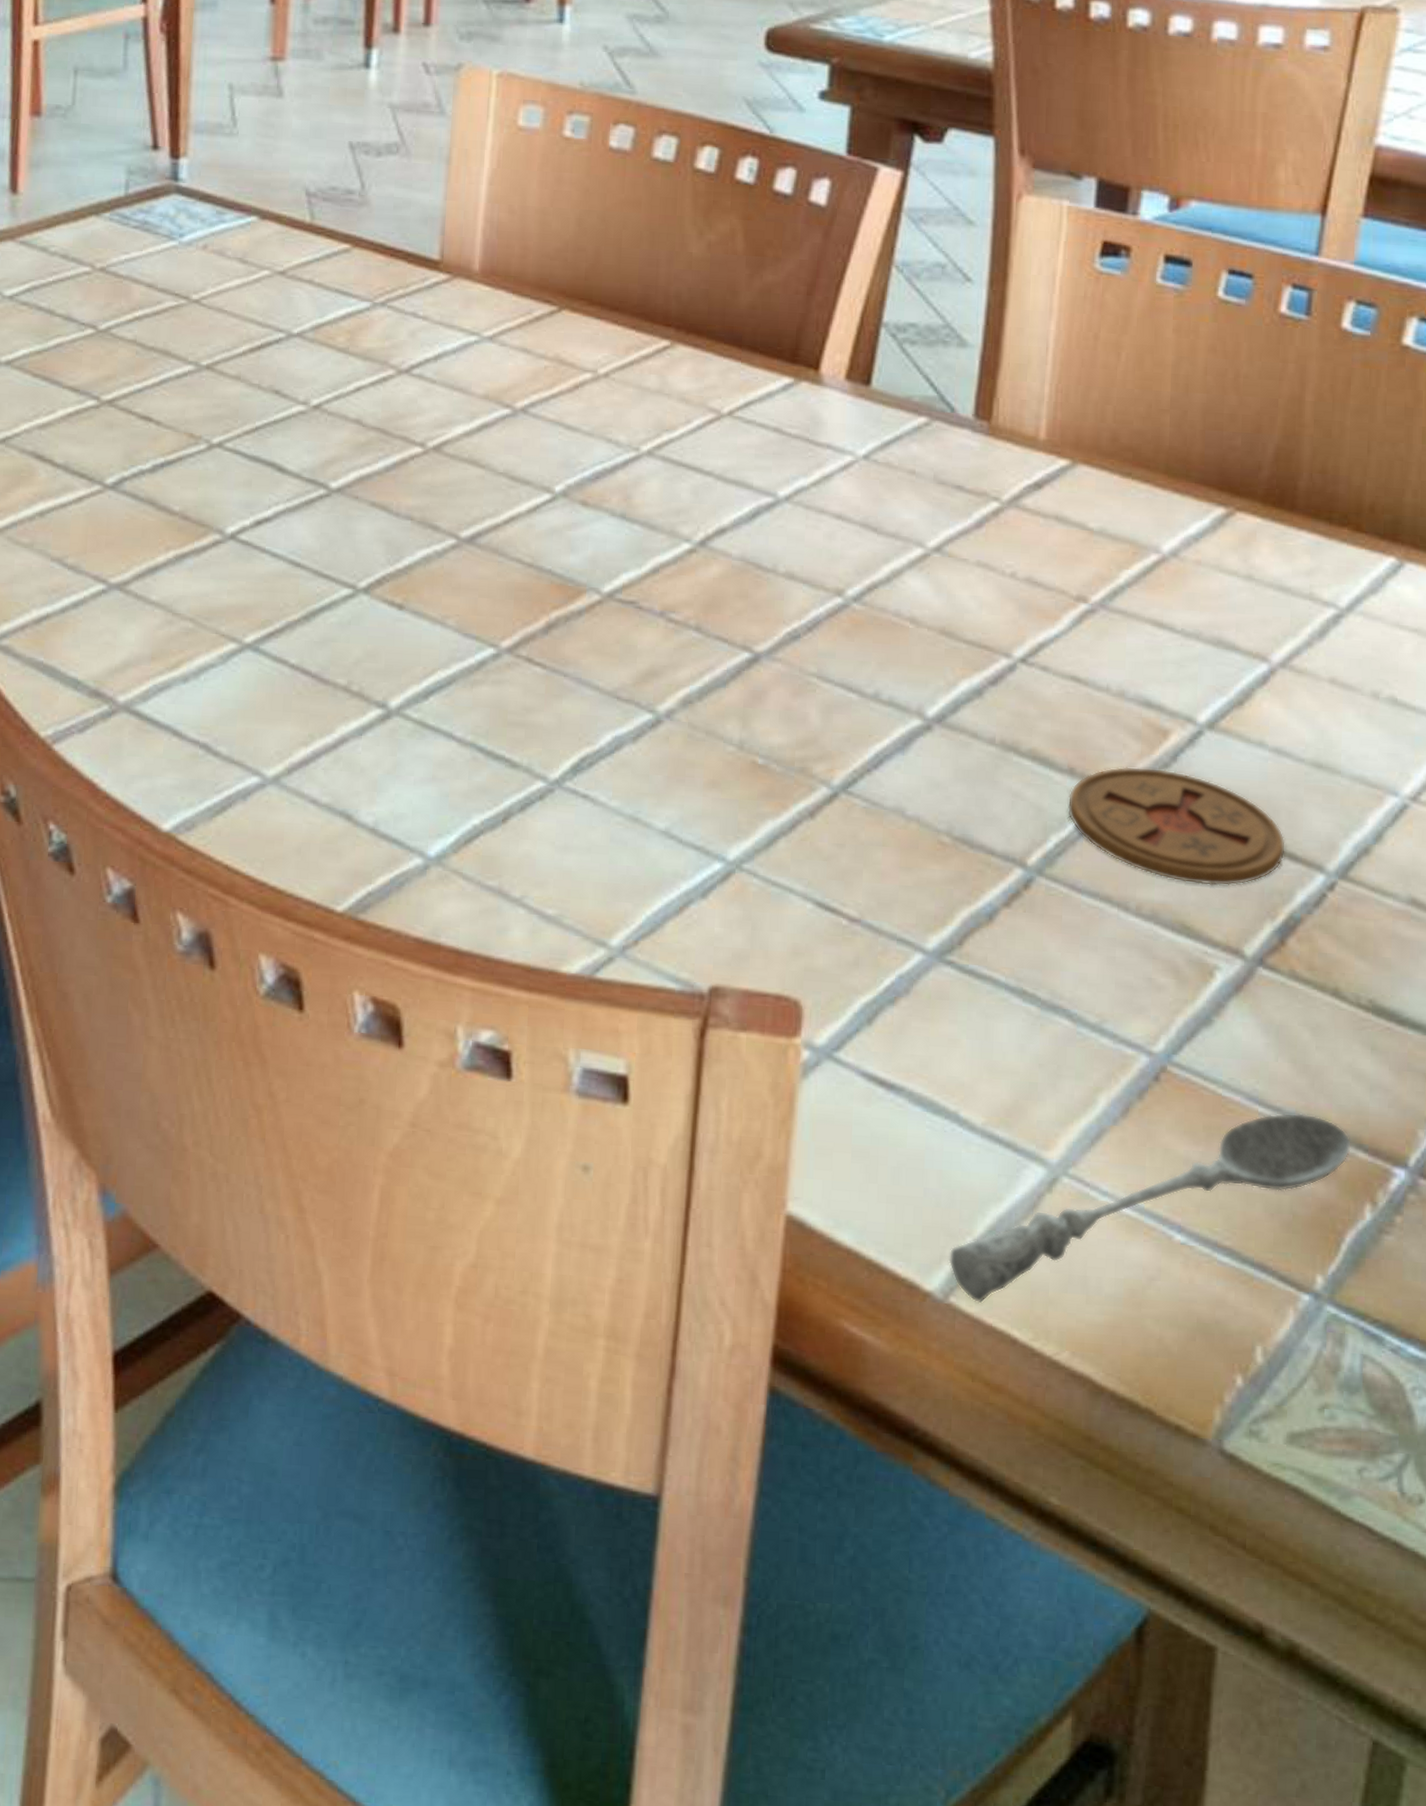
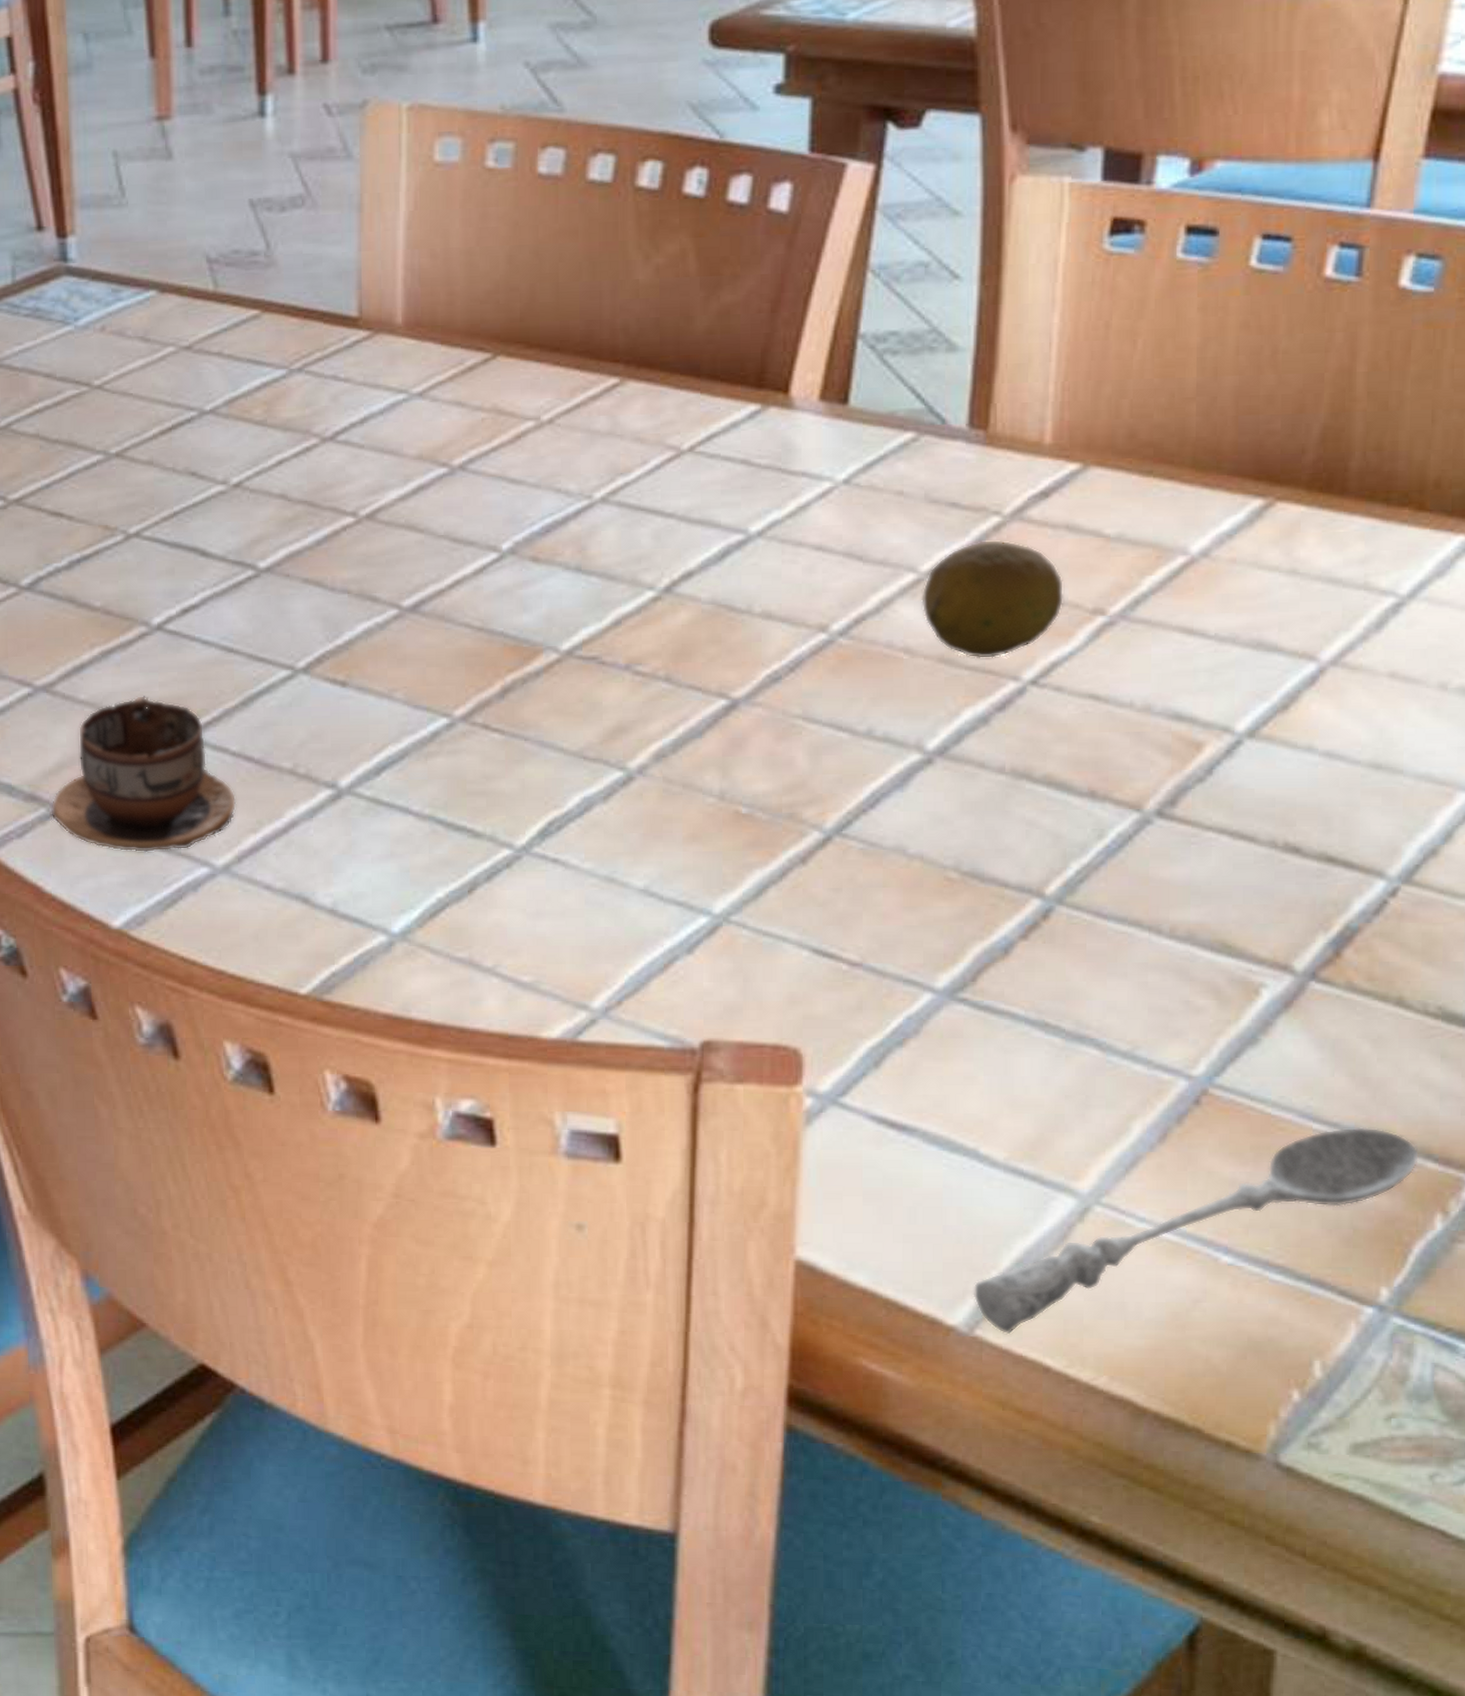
cup: none [113,602,292,758] -> present [51,696,237,853]
fruit: none [927,522,1053,634] -> present [921,539,1065,658]
coaster: present [1067,766,1285,886] -> none [1089,783,1340,901]

